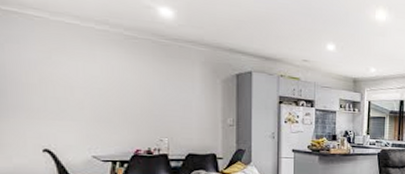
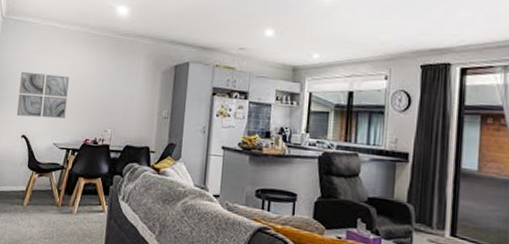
wall art: none [27,75,105,130] -> present [16,71,69,119]

